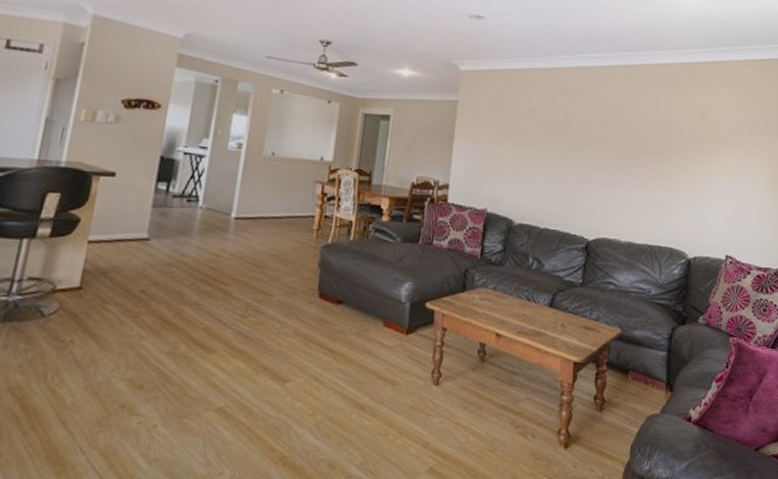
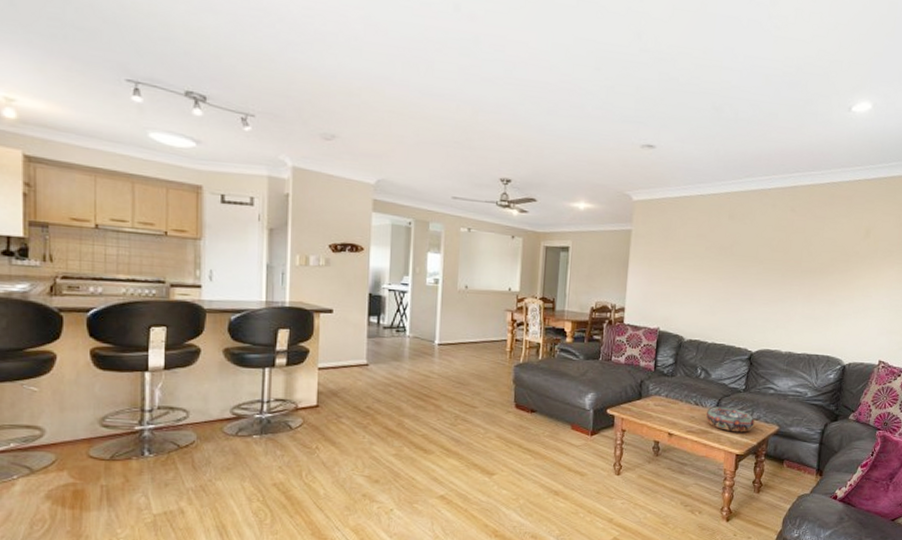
decorative bowl: none [538,303,595,336] -> present [705,406,755,433]

